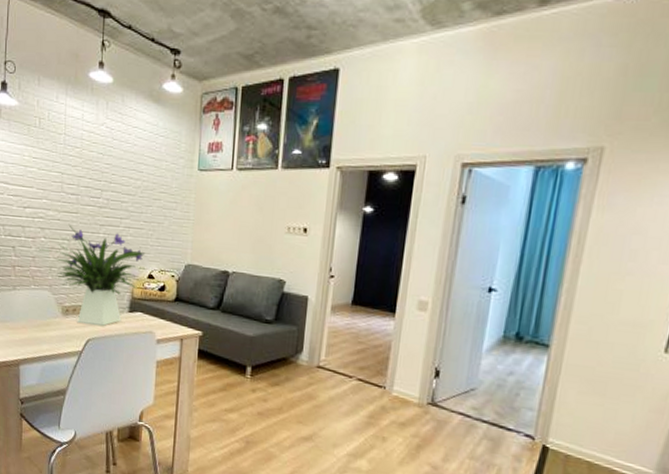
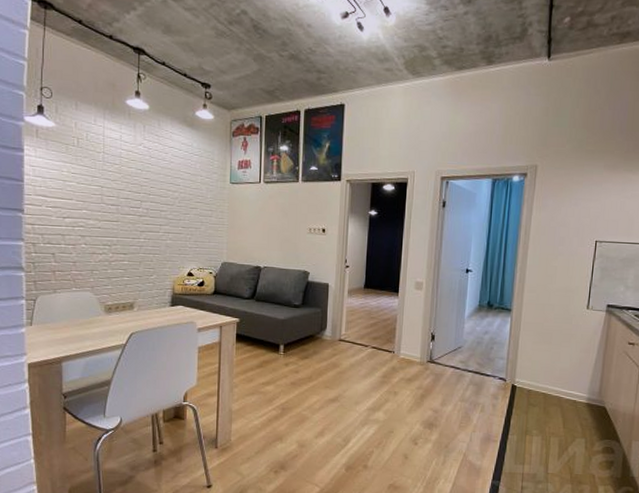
flower arrangement: present [38,223,146,326] -> none [79,230,186,320]

